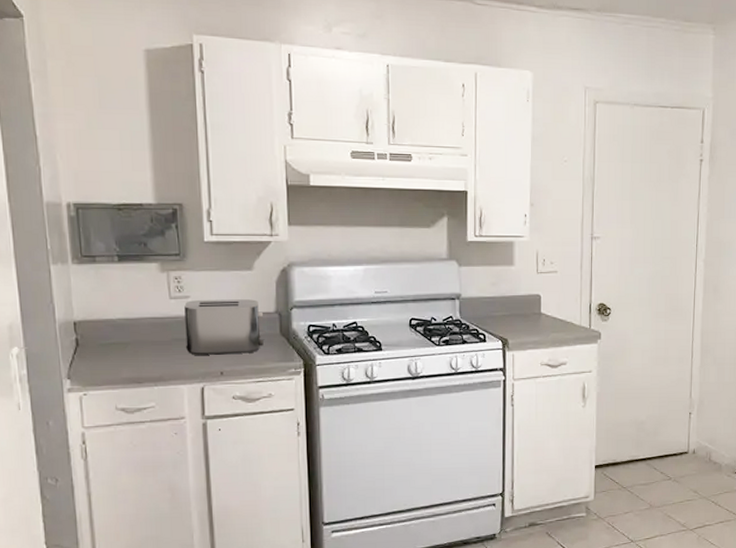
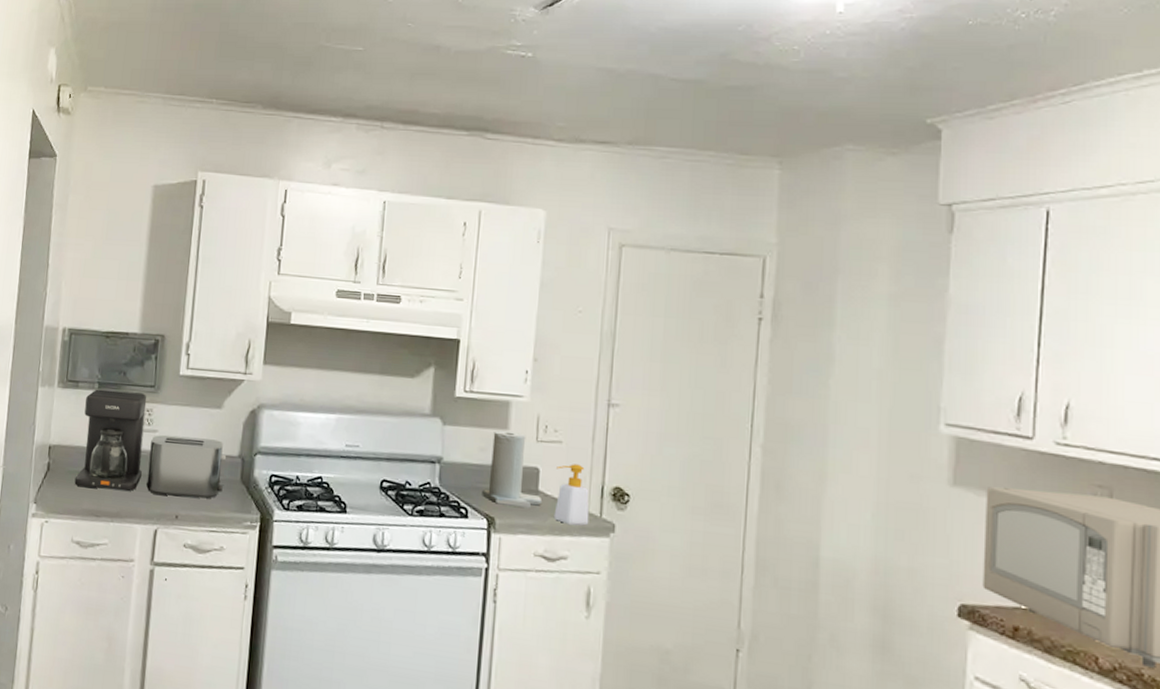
coffee maker: none [107,262,180,357] -> present [74,389,147,491]
paper towel: none [496,266,545,329] -> present [482,430,543,509]
soap bottle: none [554,288,581,338] -> present [553,464,590,527]

